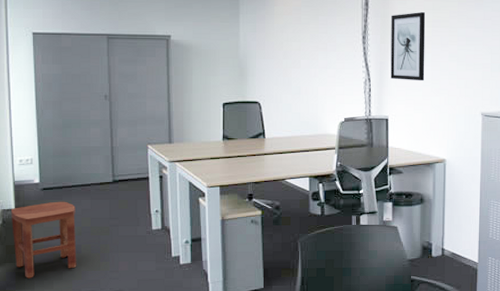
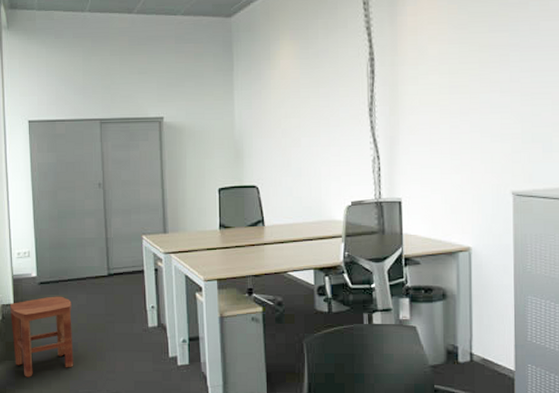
wall art: present [390,12,426,81] -> none [401,77,443,157]

